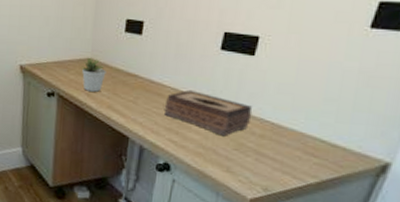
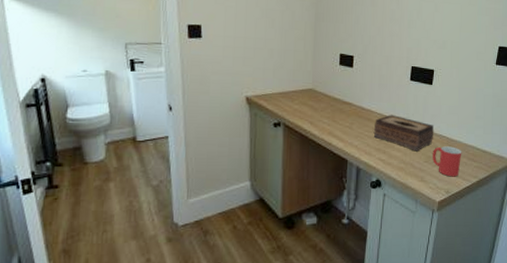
potted plant: present [81,57,106,92] -> none [304,87,326,120]
mug: none [246,133,295,173] -> present [433,146,462,177]

